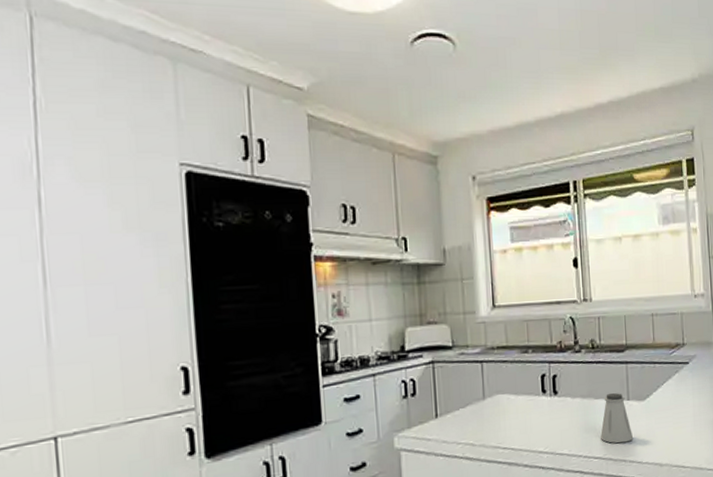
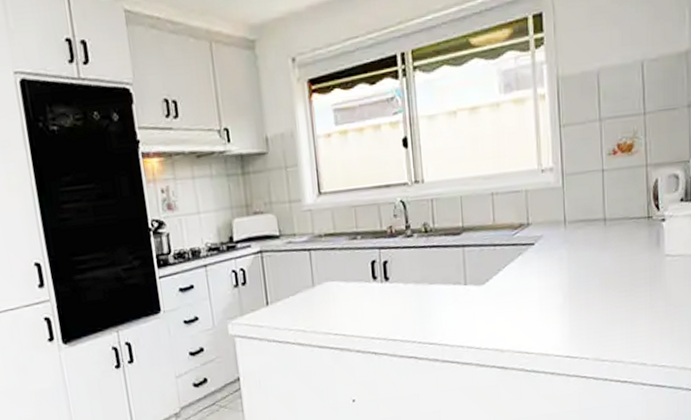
saltshaker: present [601,393,634,444] -> none [436,278,472,329]

